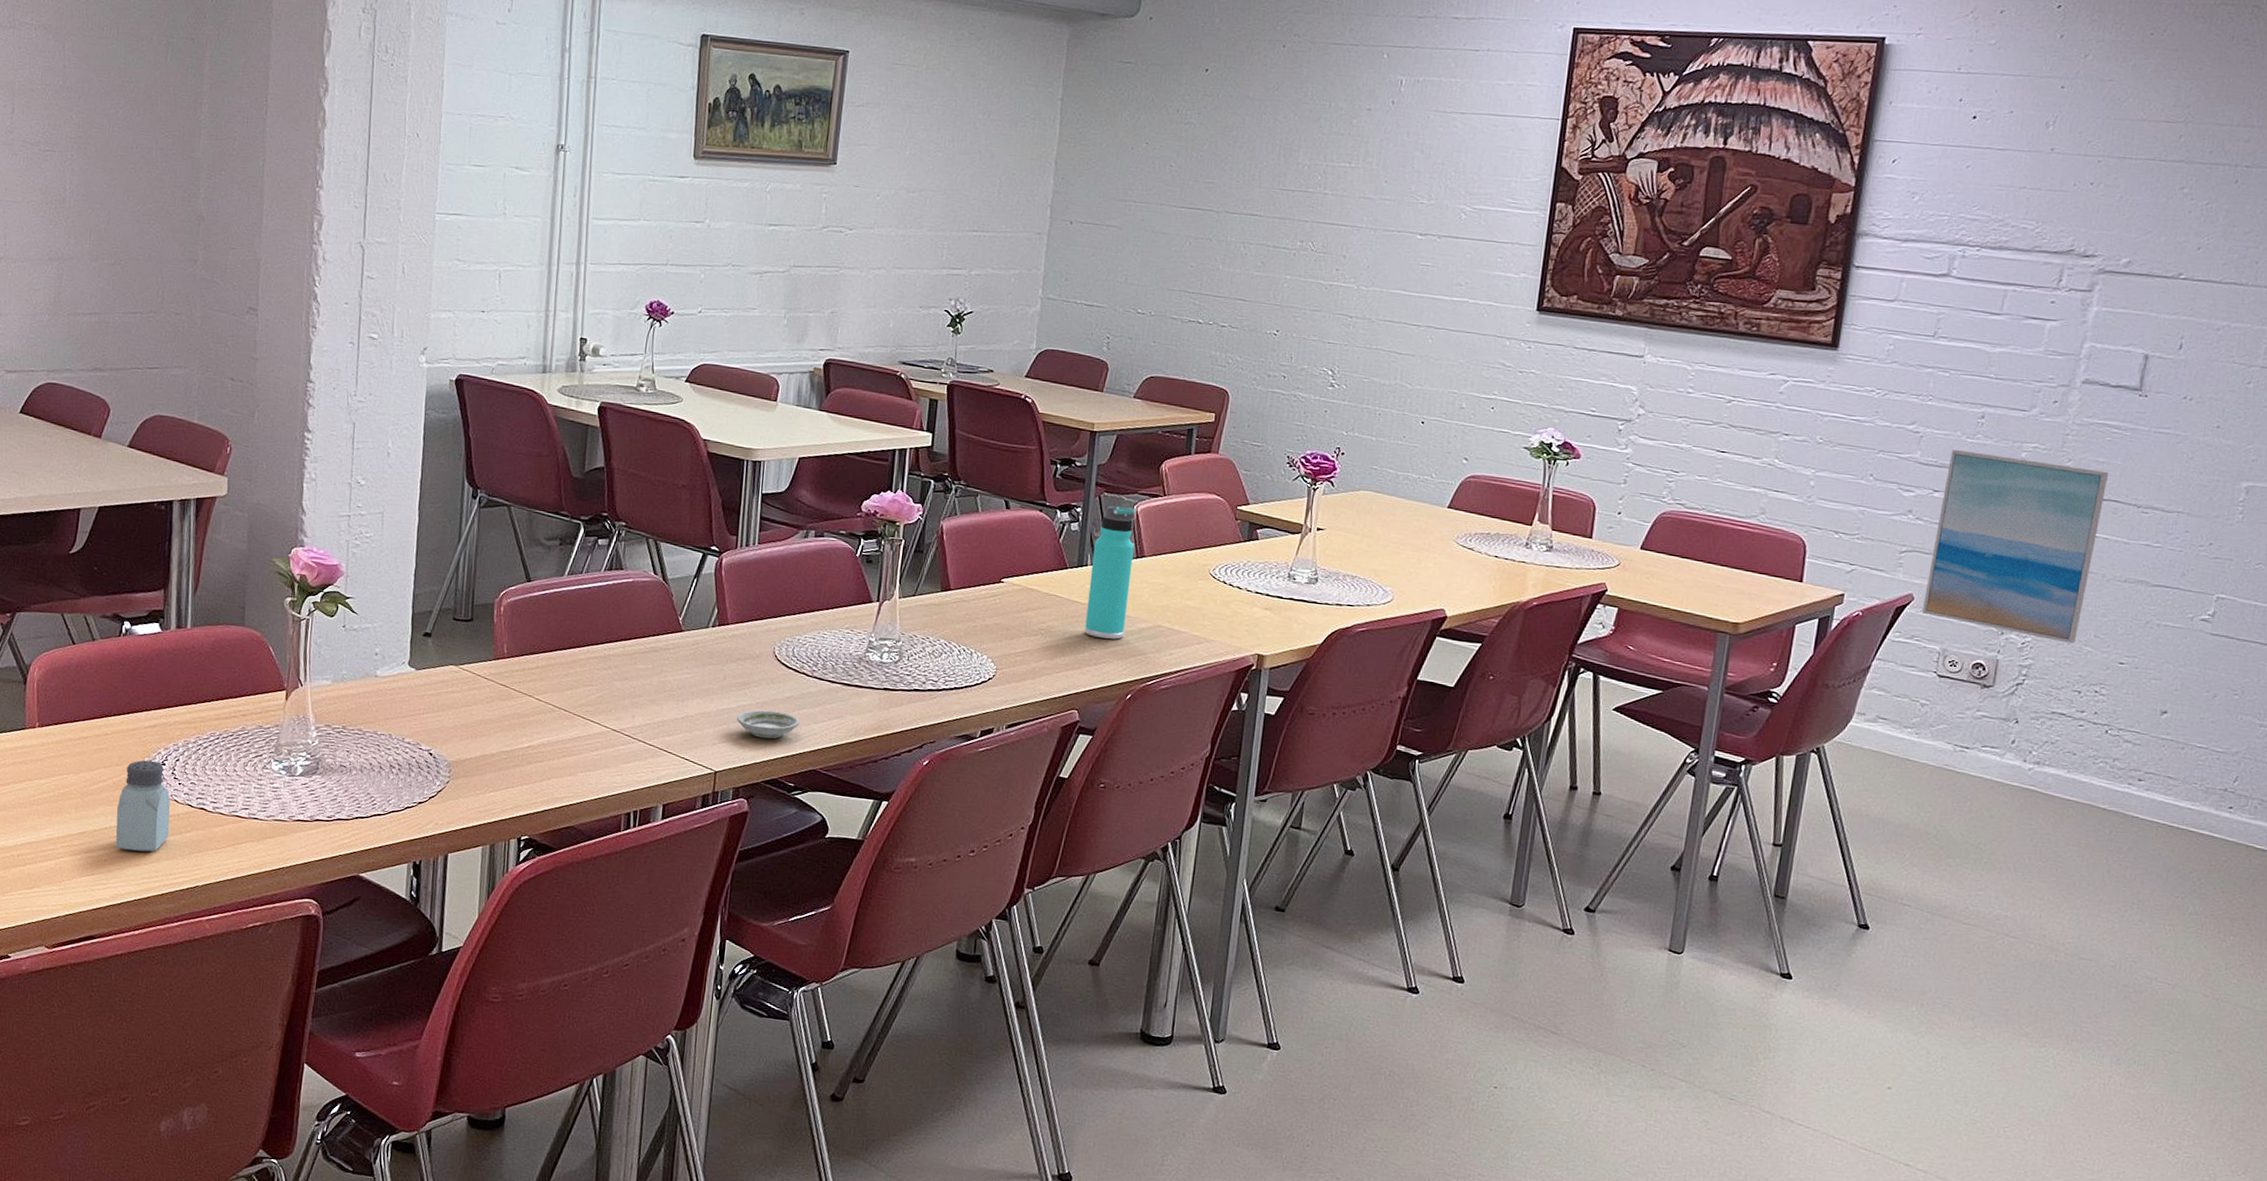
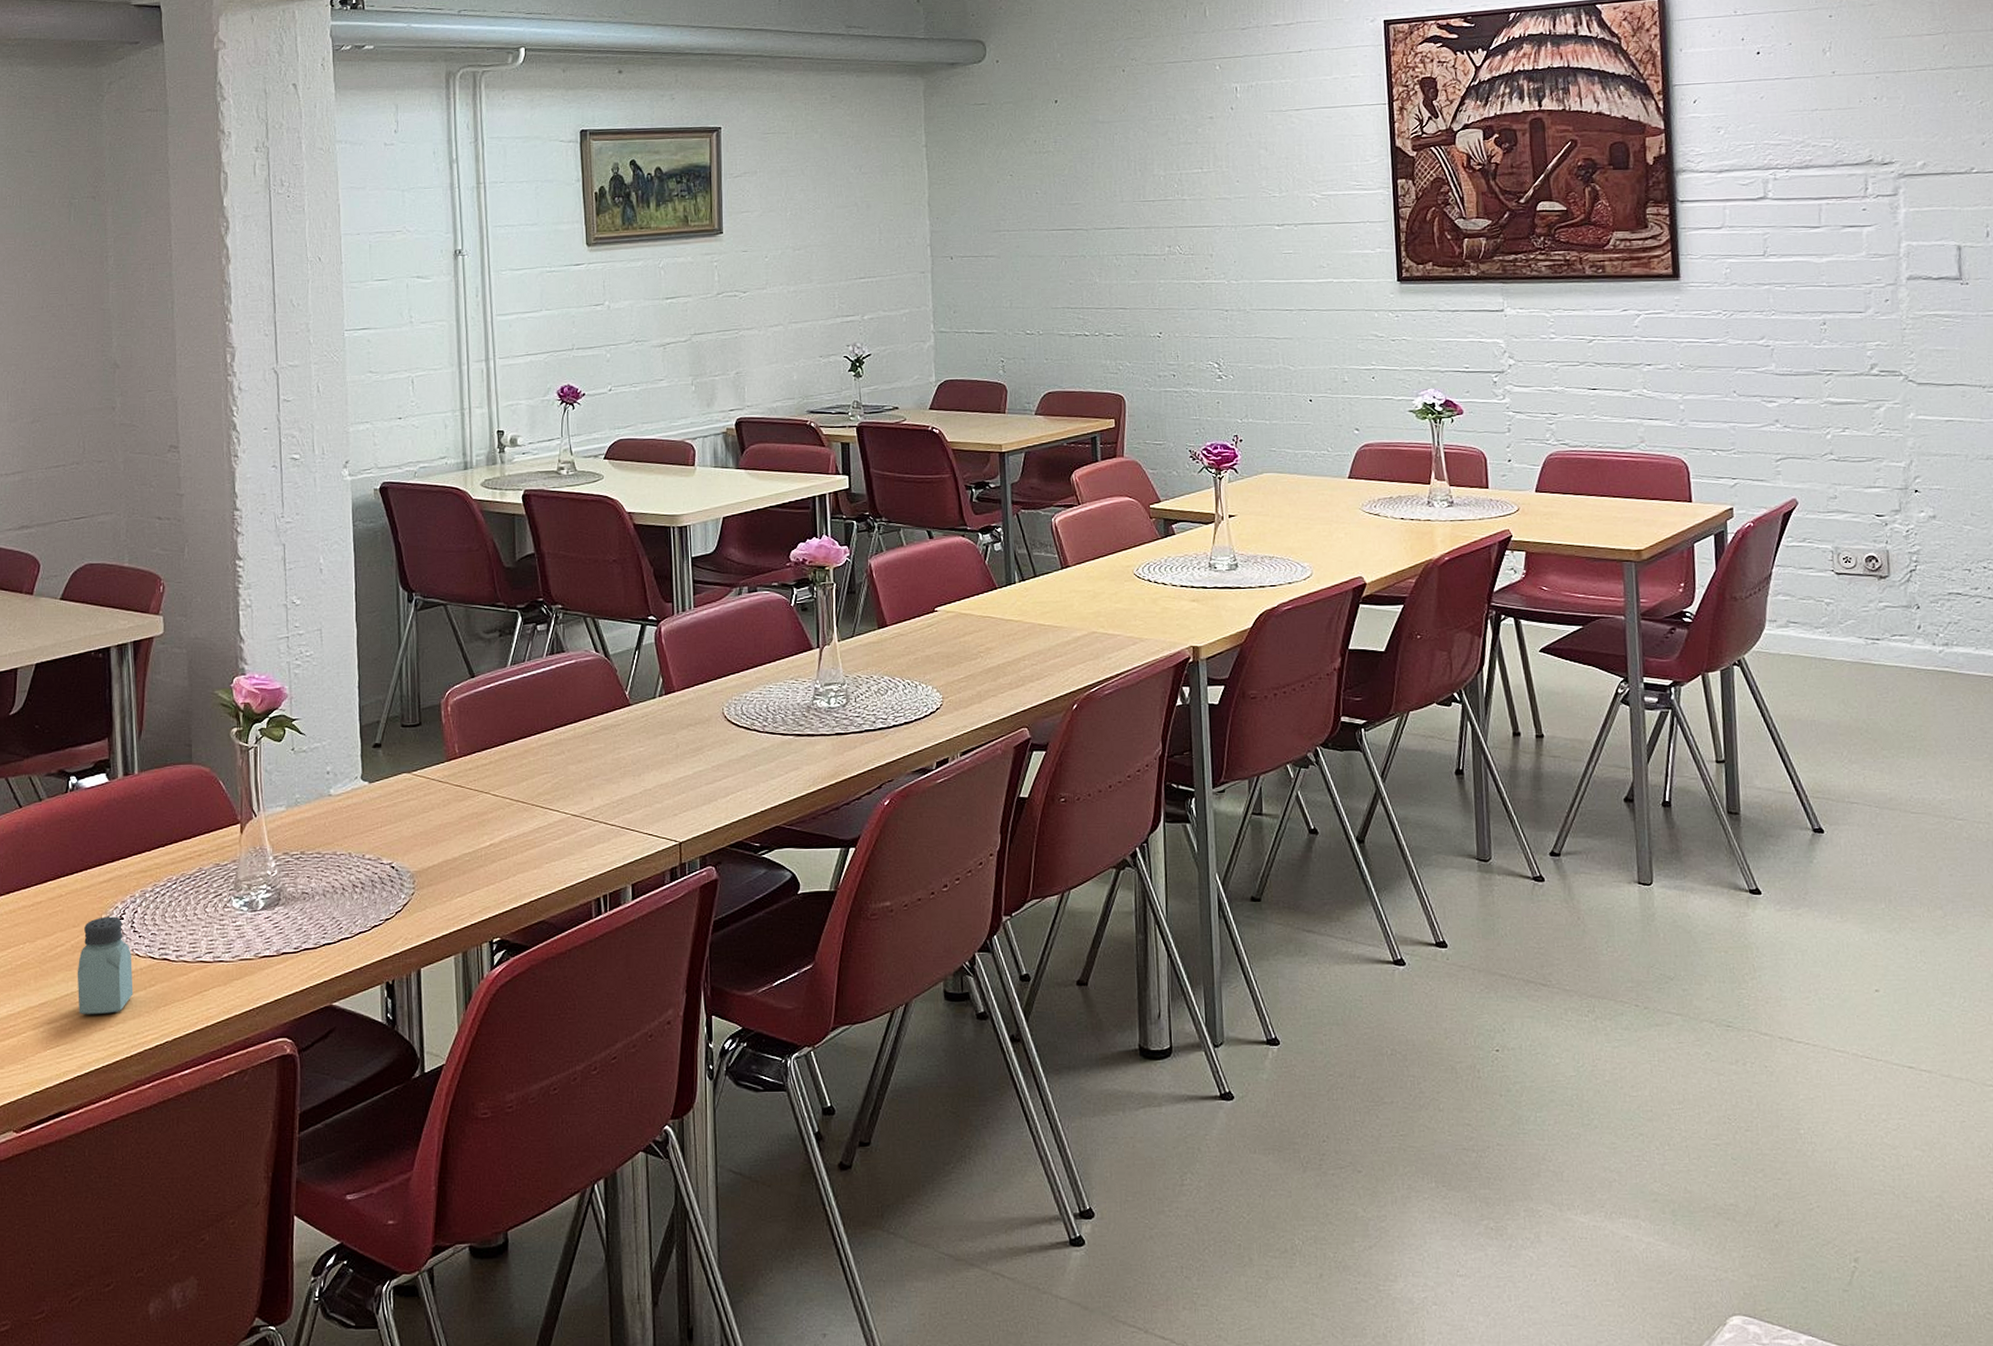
saucer: present [737,710,800,739] -> none [695,772,757,802]
thermos bottle: present [1084,506,1136,640] -> none [1019,521,1061,652]
wall art: present [1921,449,2109,644] -> none [1802,356,1955,525]

